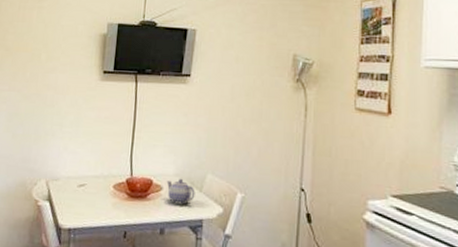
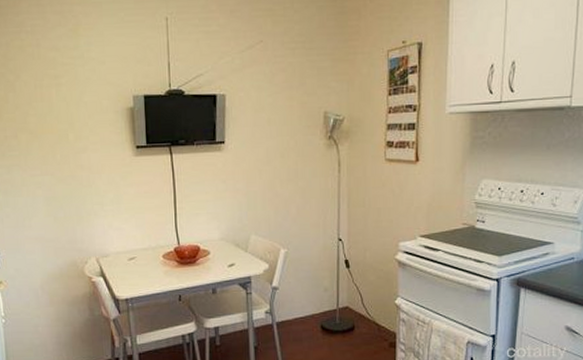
teapot: present [166,178,195,205] -> none [213,241,241,266]

